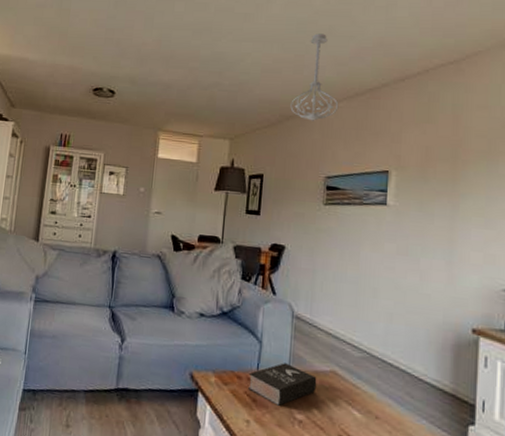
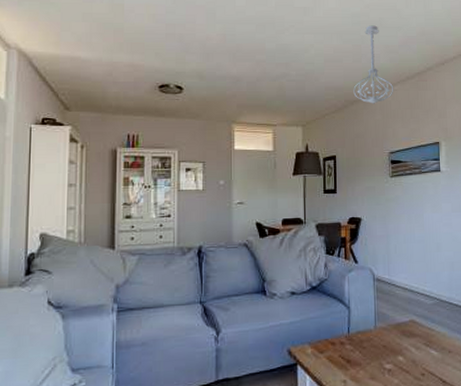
book: present [247,363,317,406] -> none [341,322,400,361]

